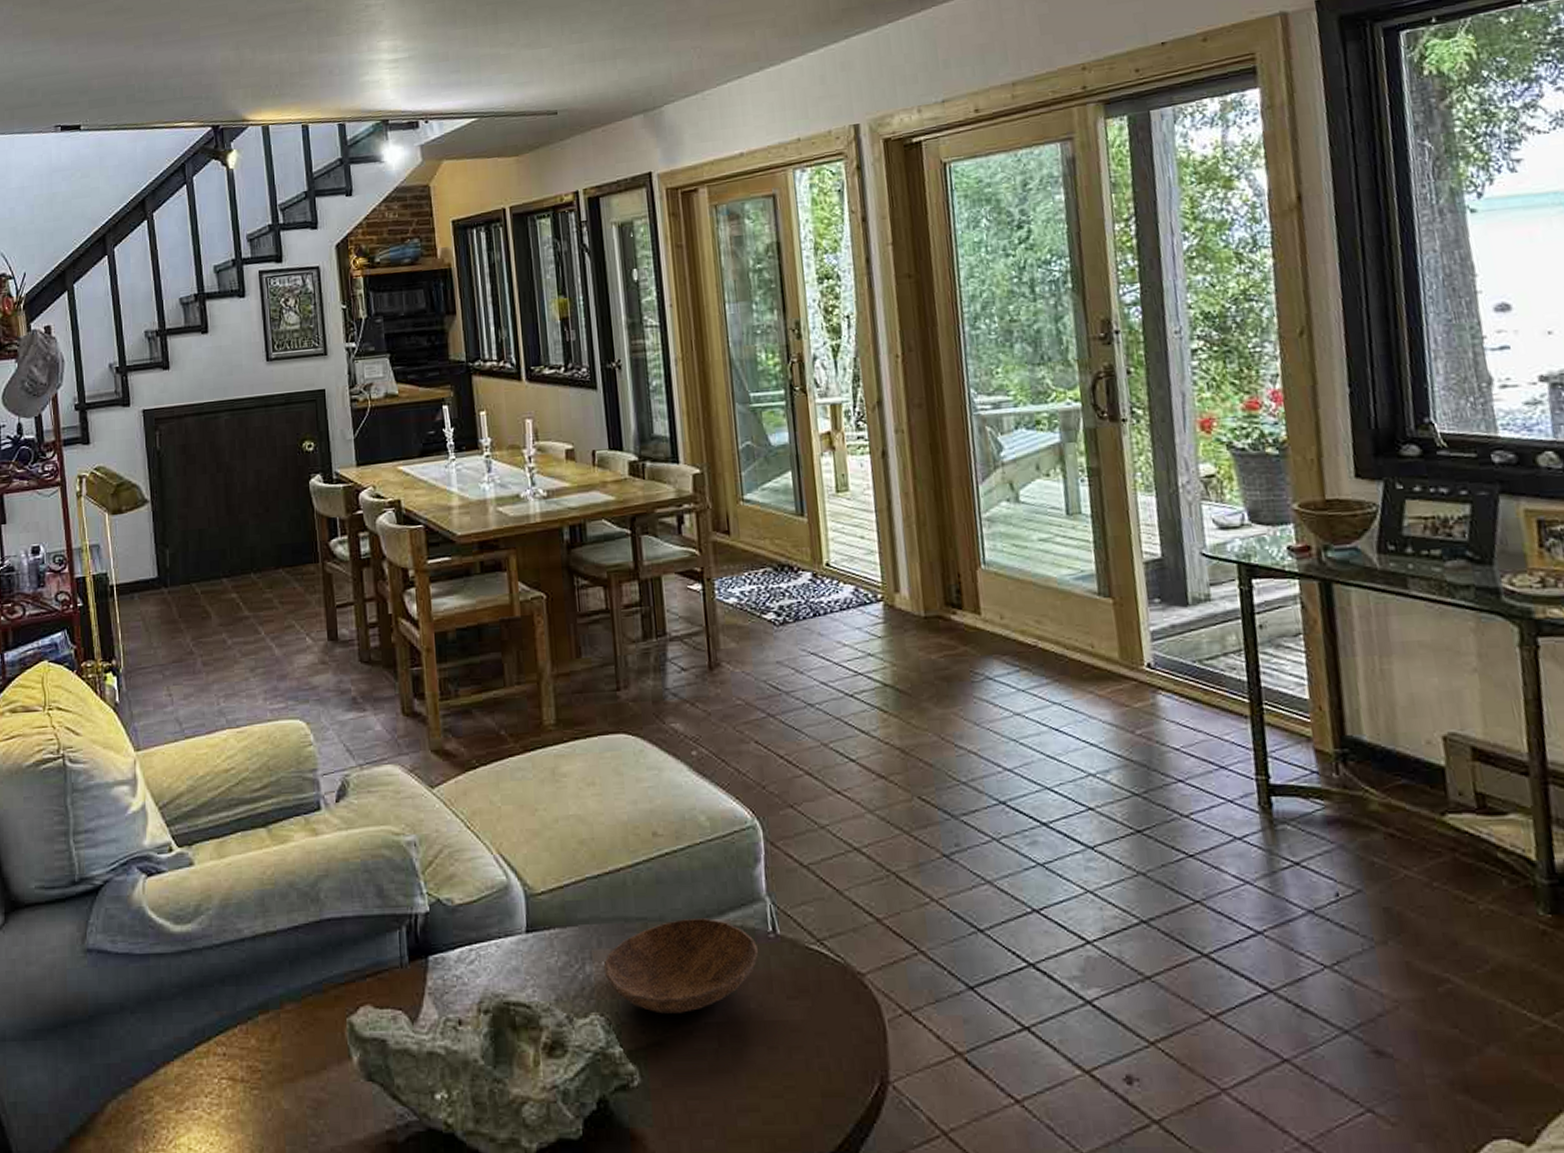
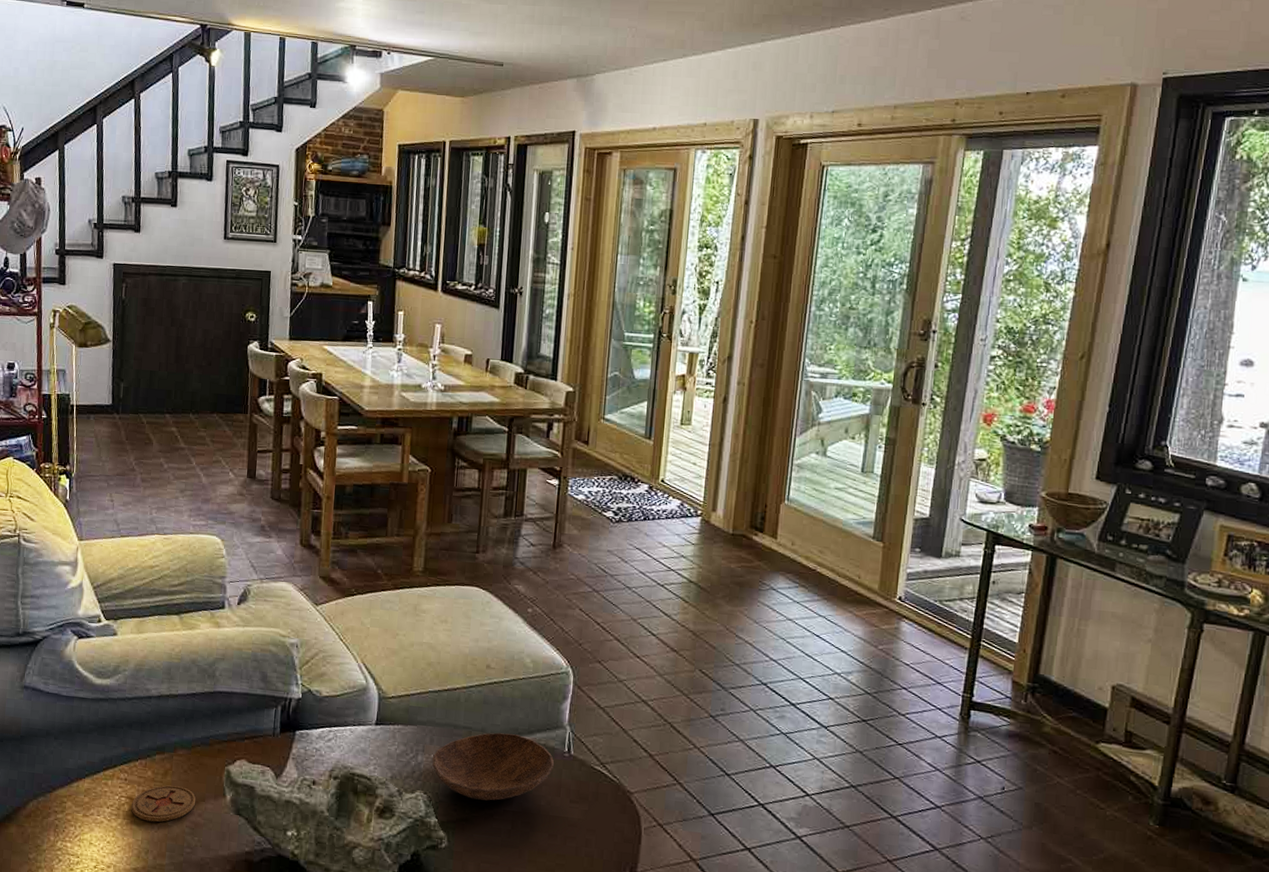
coaster: none [234,1054,315,1108] -> present [130,785,195,823]

